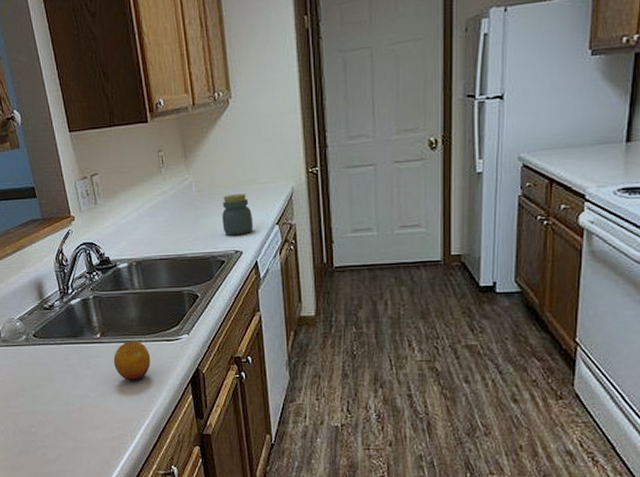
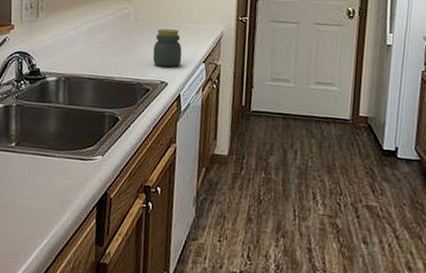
fruit: present [113,341,151,381] -> none [22,154,62,197]

